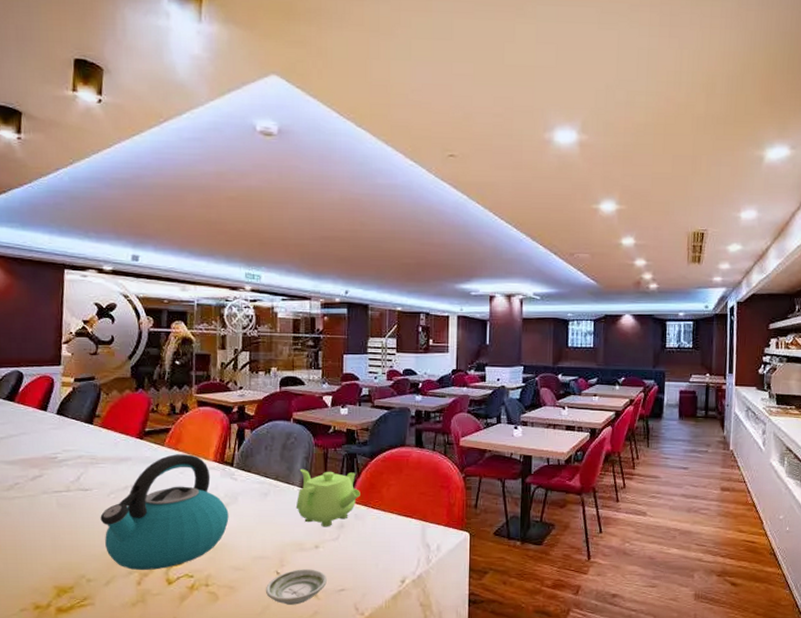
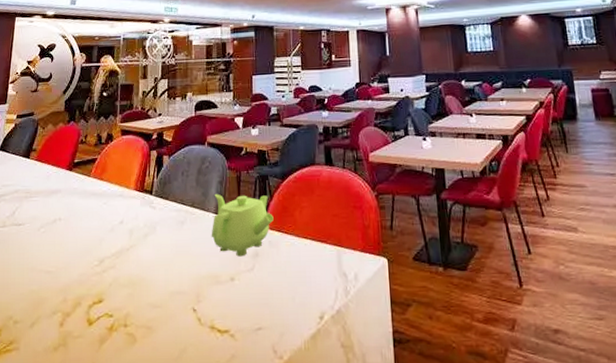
kettle: present [100,454,229,570] -> none [30,184,148,309]
saucer: present [266,569,327,605] -> none [183,305,243,347]

